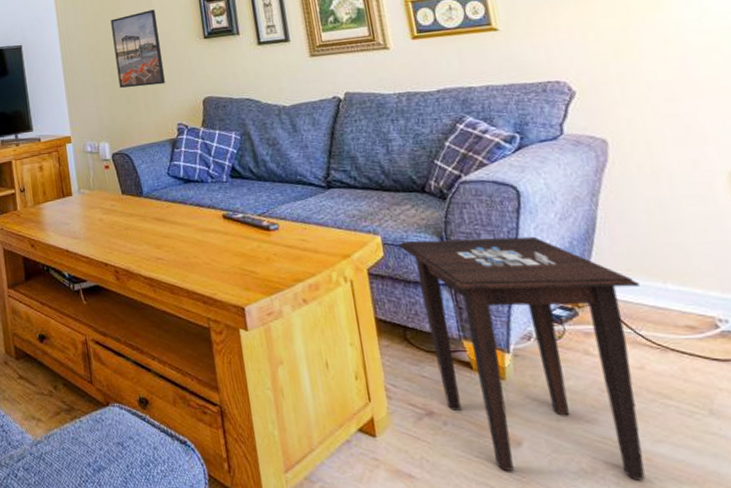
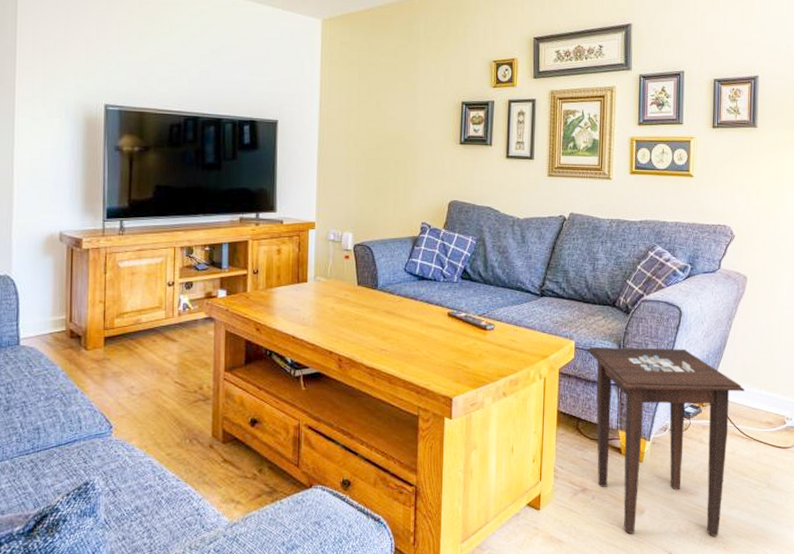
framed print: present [110,9,165,88] -> none [372,107,419,182]

